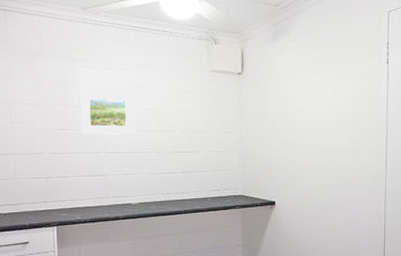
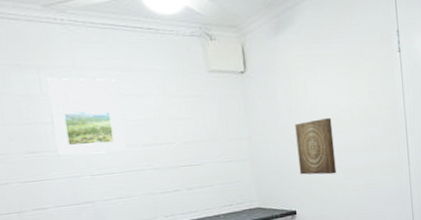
wall art: none [282,120,316,172] -> present [295,118,337,175]

